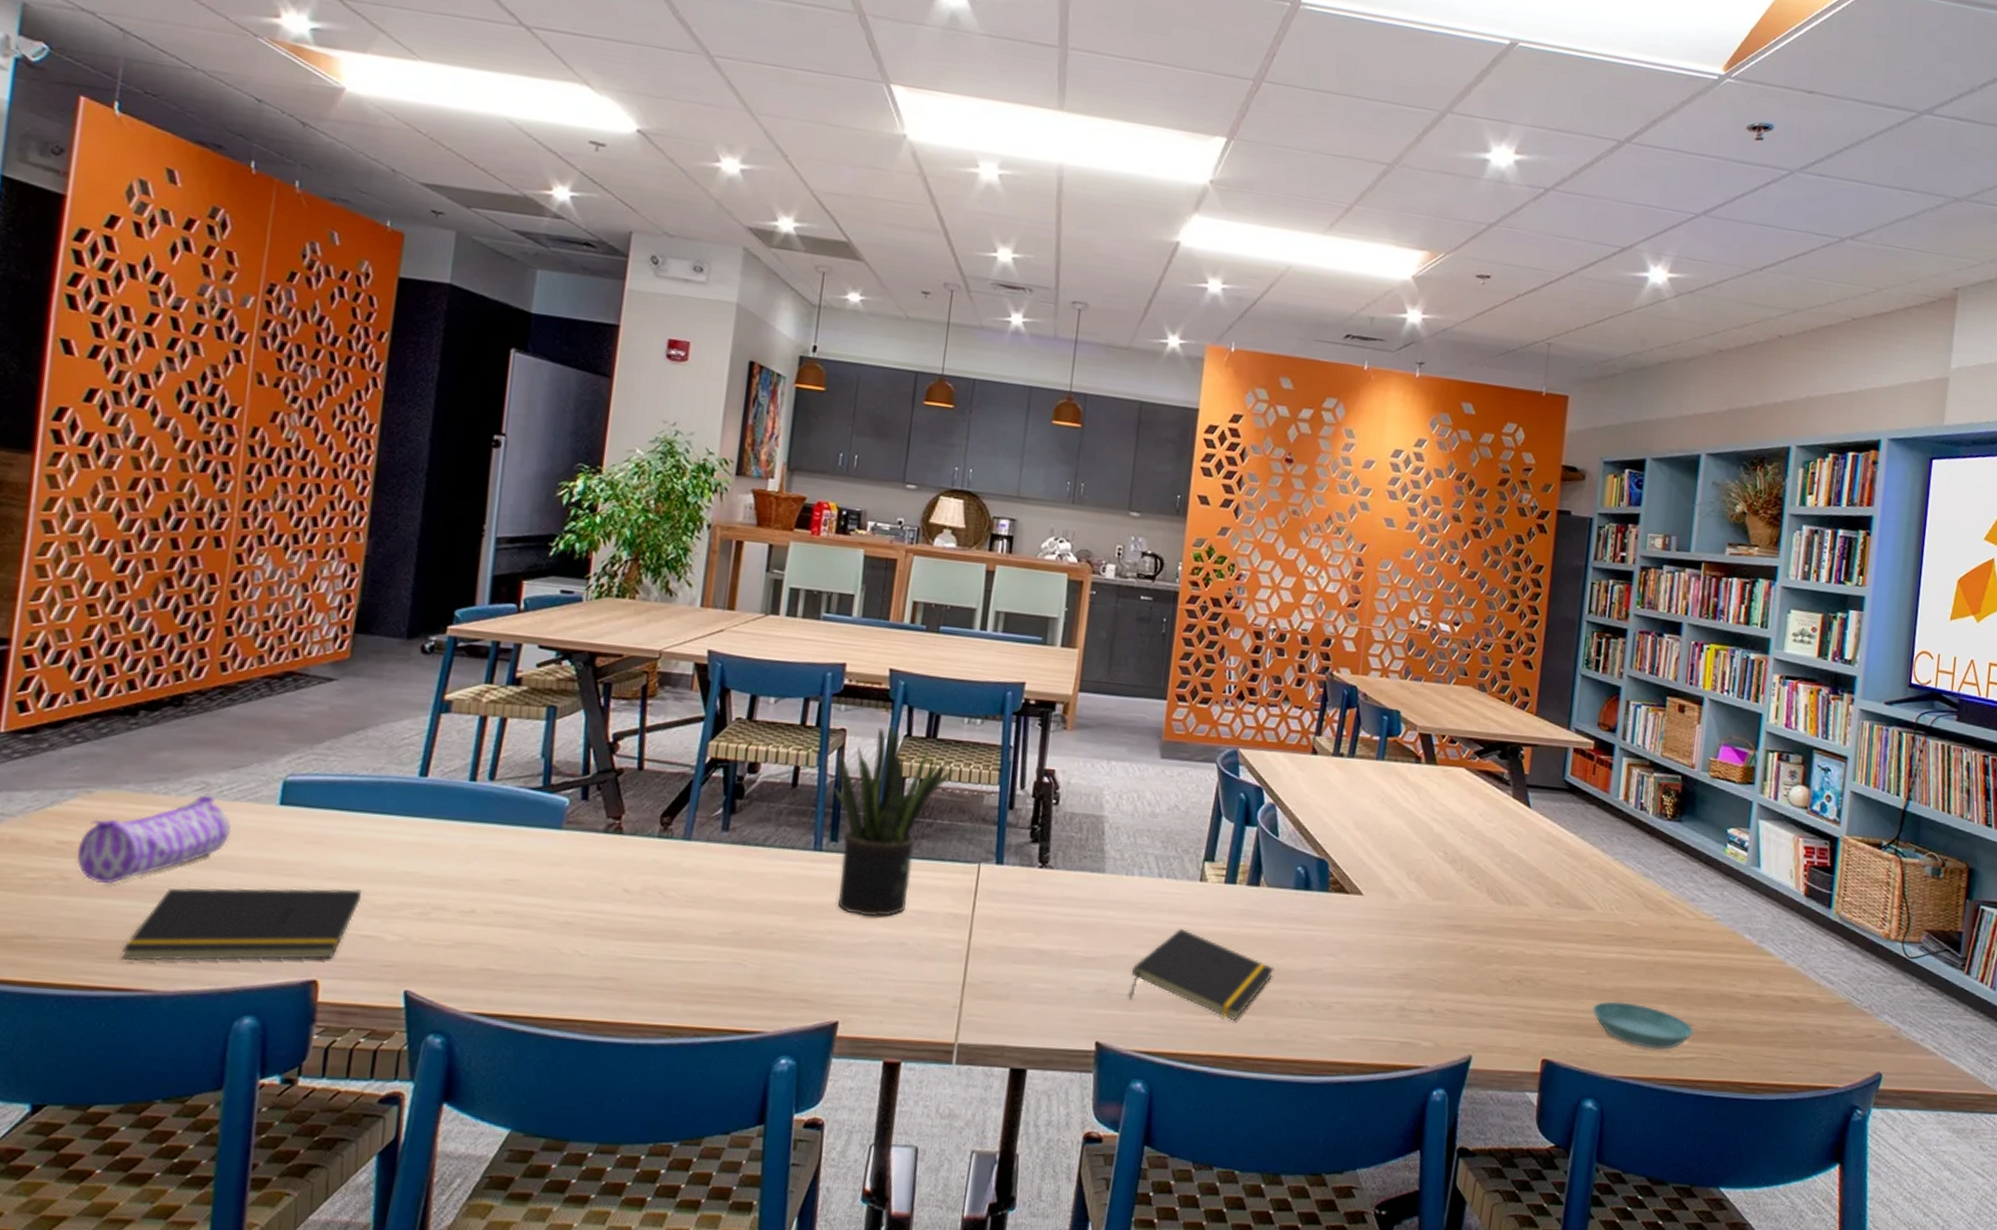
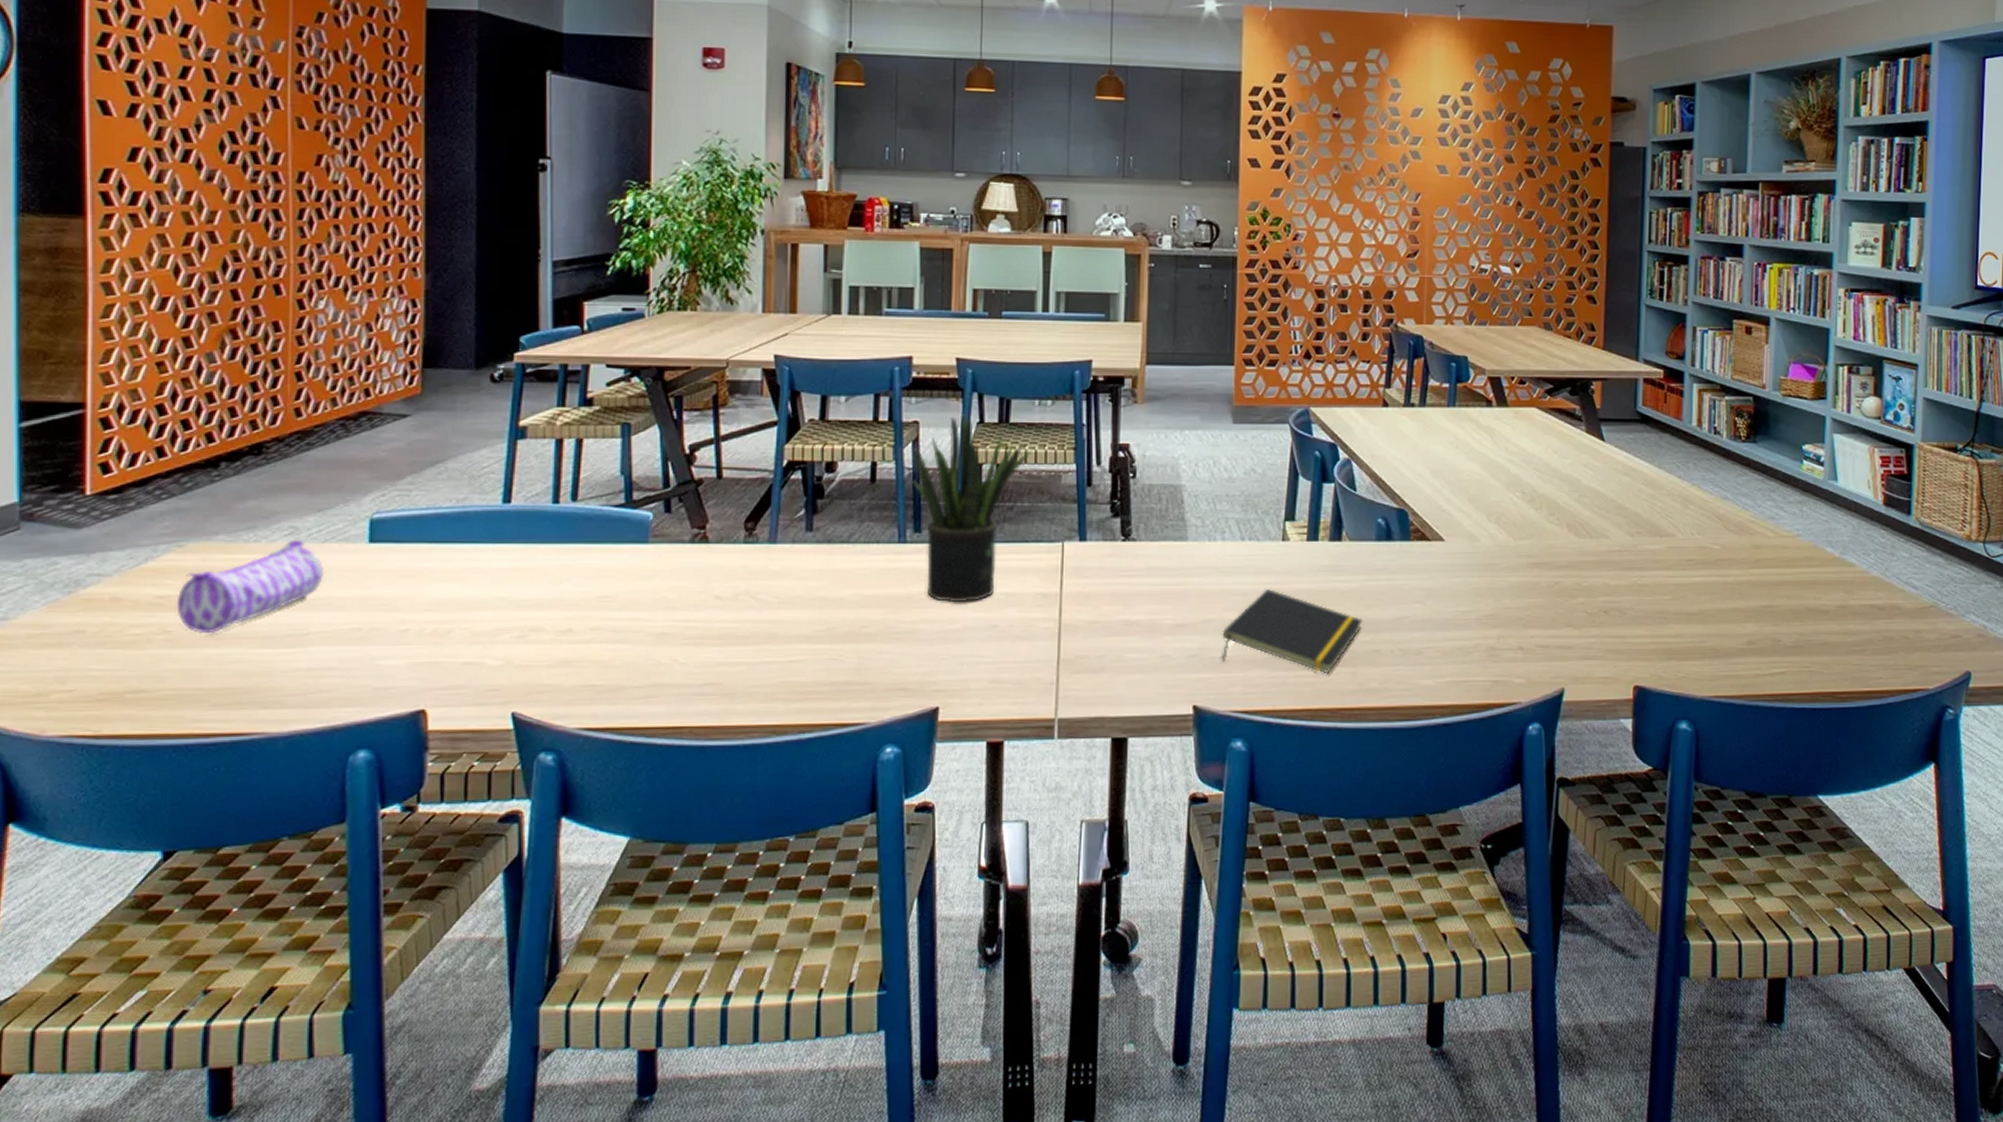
notepad: present [121,887,362,962] -> none [232,619,460,707]
saucer: present [1592,1001,1694,1050] -> none [1680,623,1782,667]

